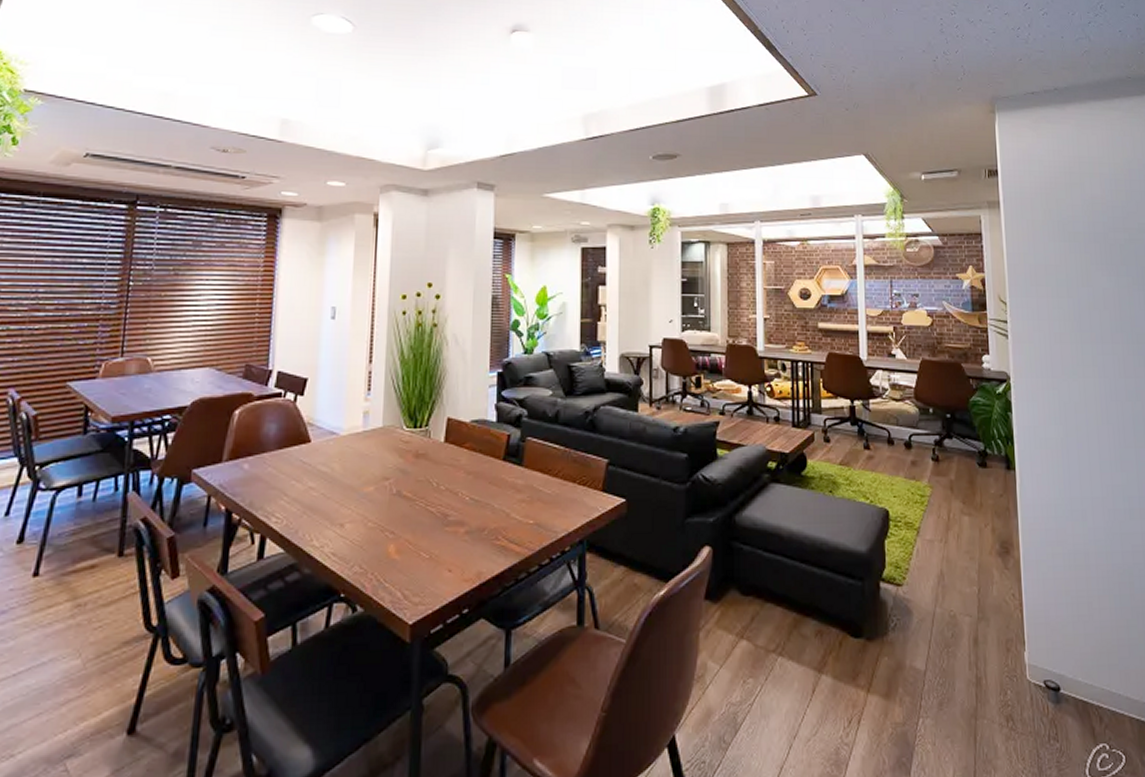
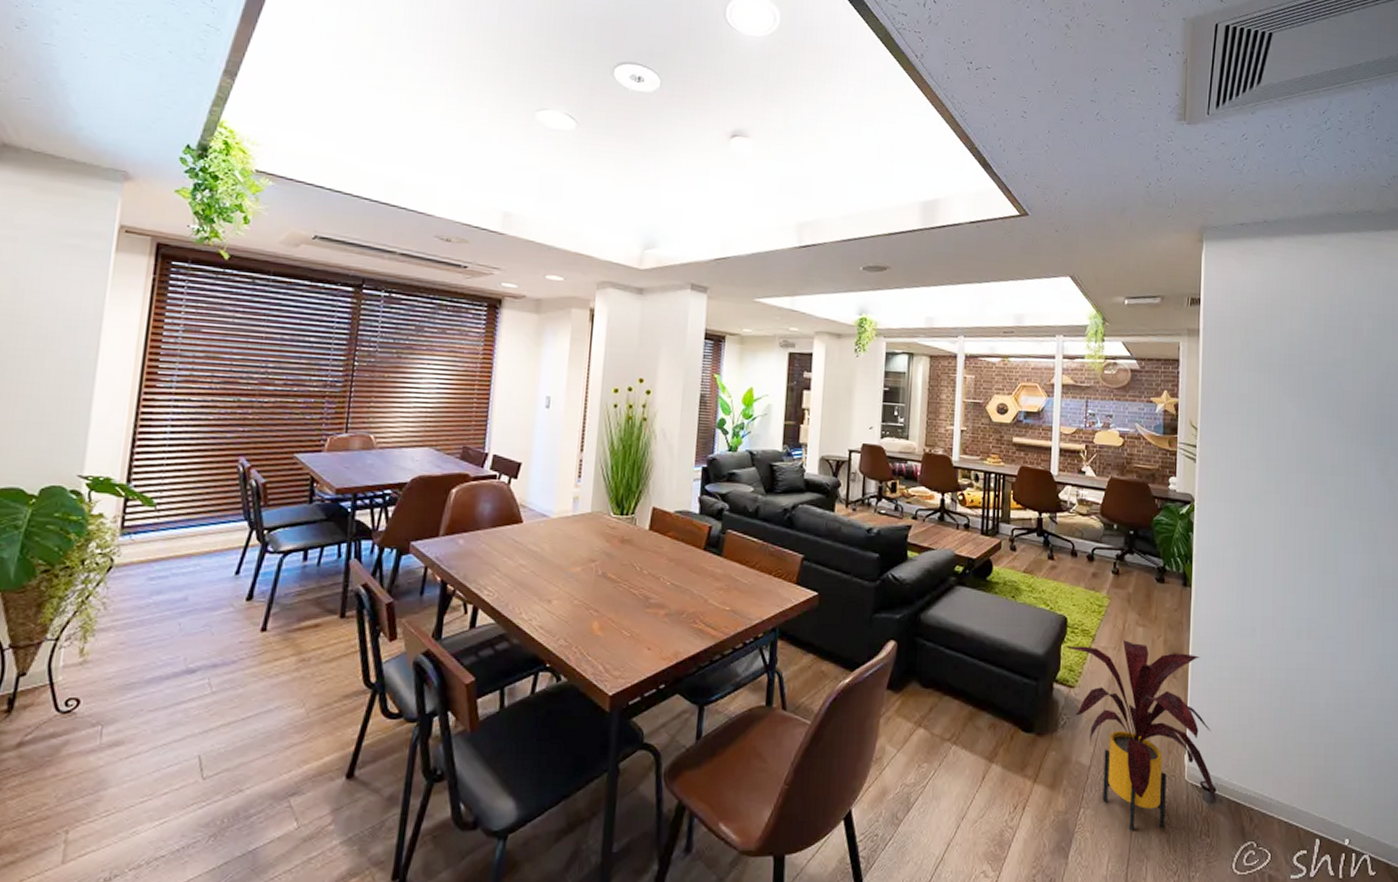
house plant: none [891,531,1062,740] -> present [1067,640,1216,831]

